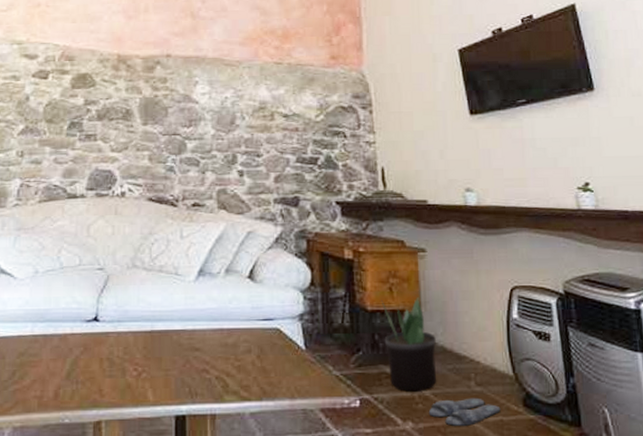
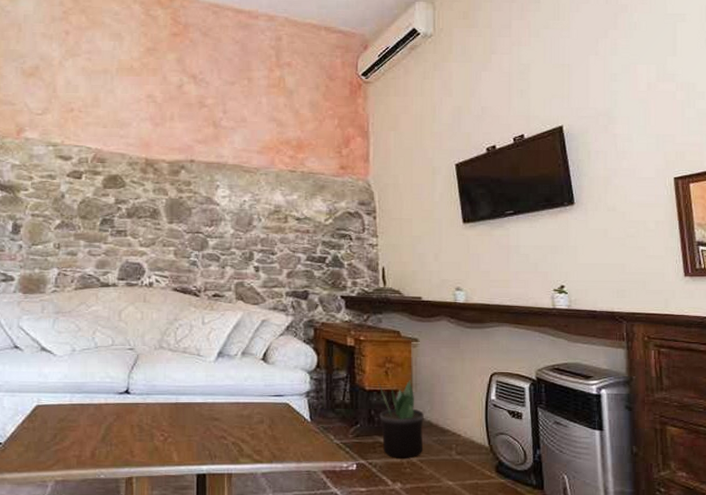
slippers: present [428,397,501,426] -> none [415,464,476,487]

